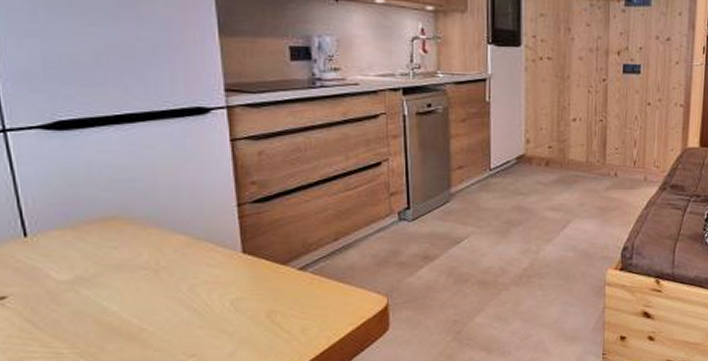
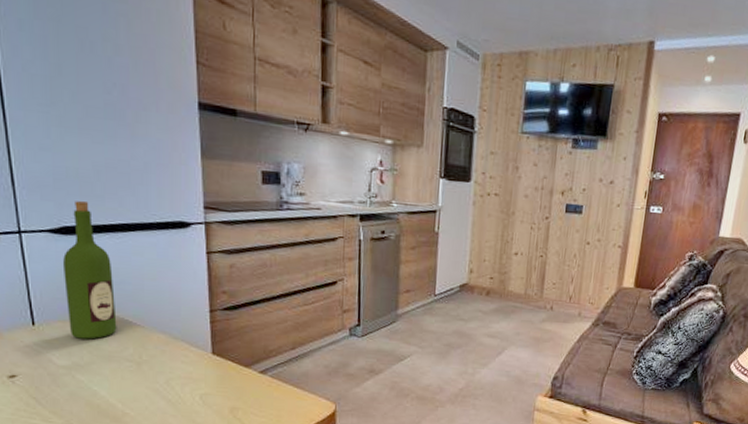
wine bottle: none [59,91,128,248] -> present [63,201,117,339]

